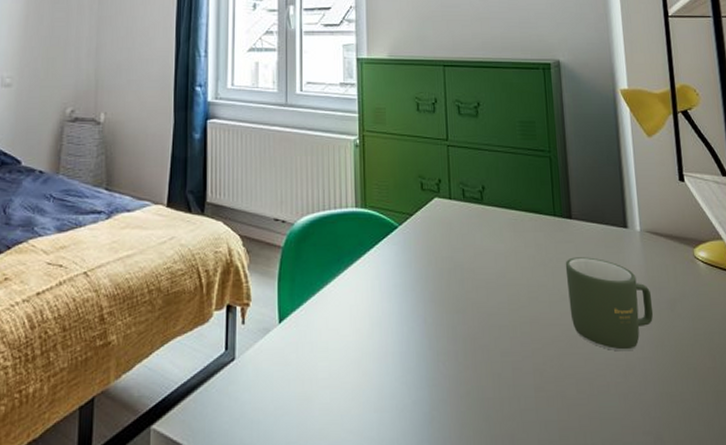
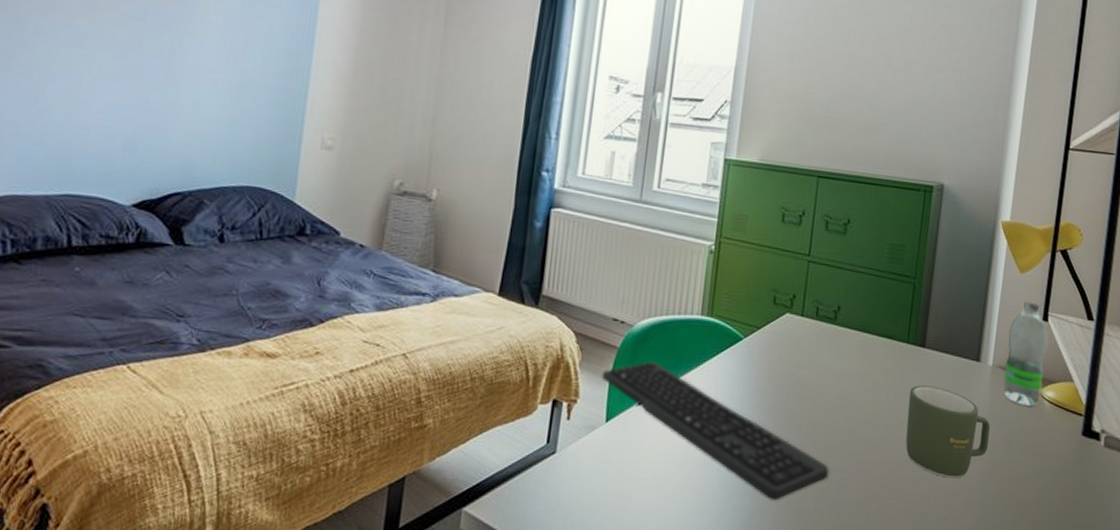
computer keyboard: none [269,258,502,389] -> present [601,361,830,499]
bottle: none [649,164,694,268] -> present [1003,301,1048,406]

